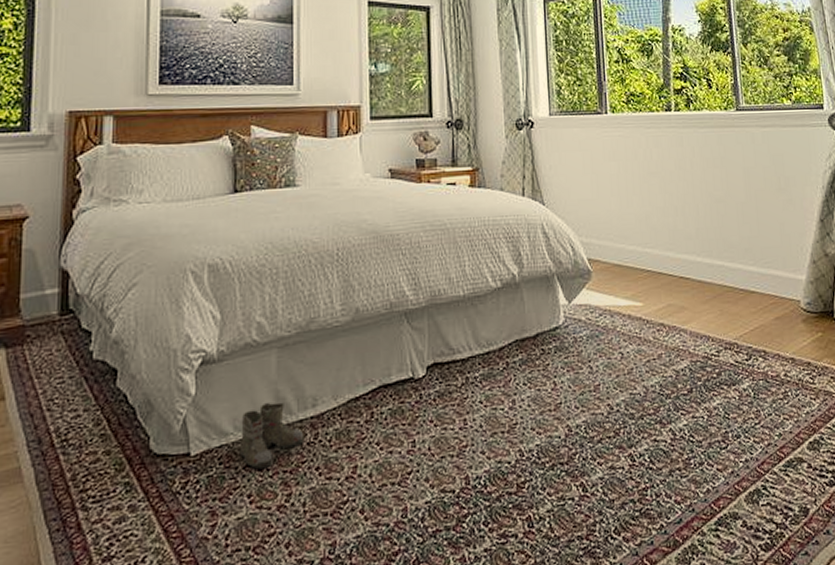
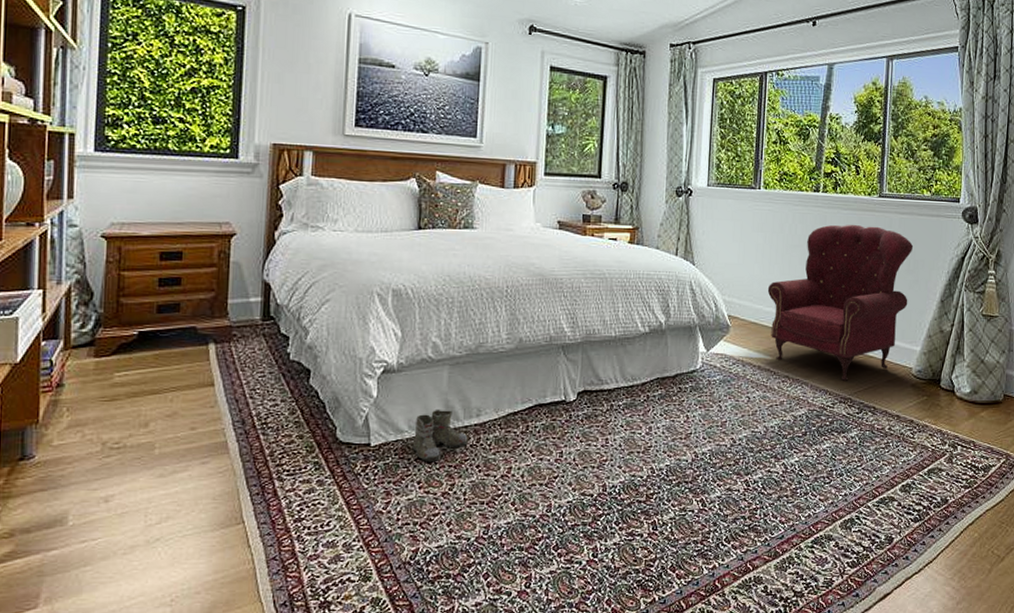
armchair: none [628,143,785,323] -> present [767,224,914,381]

